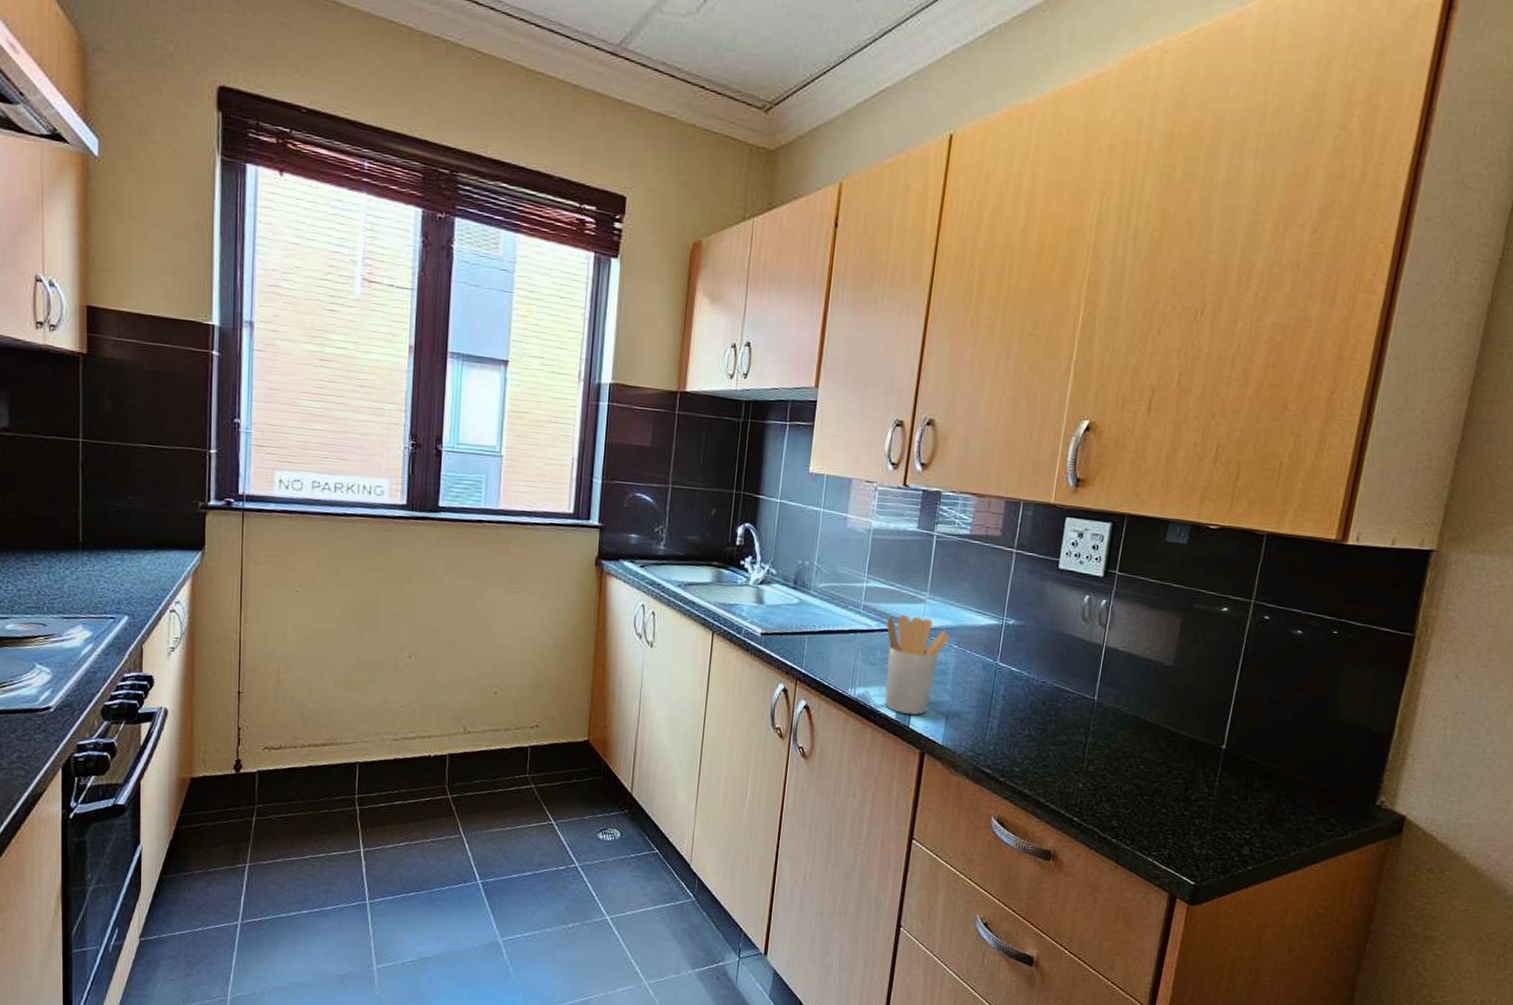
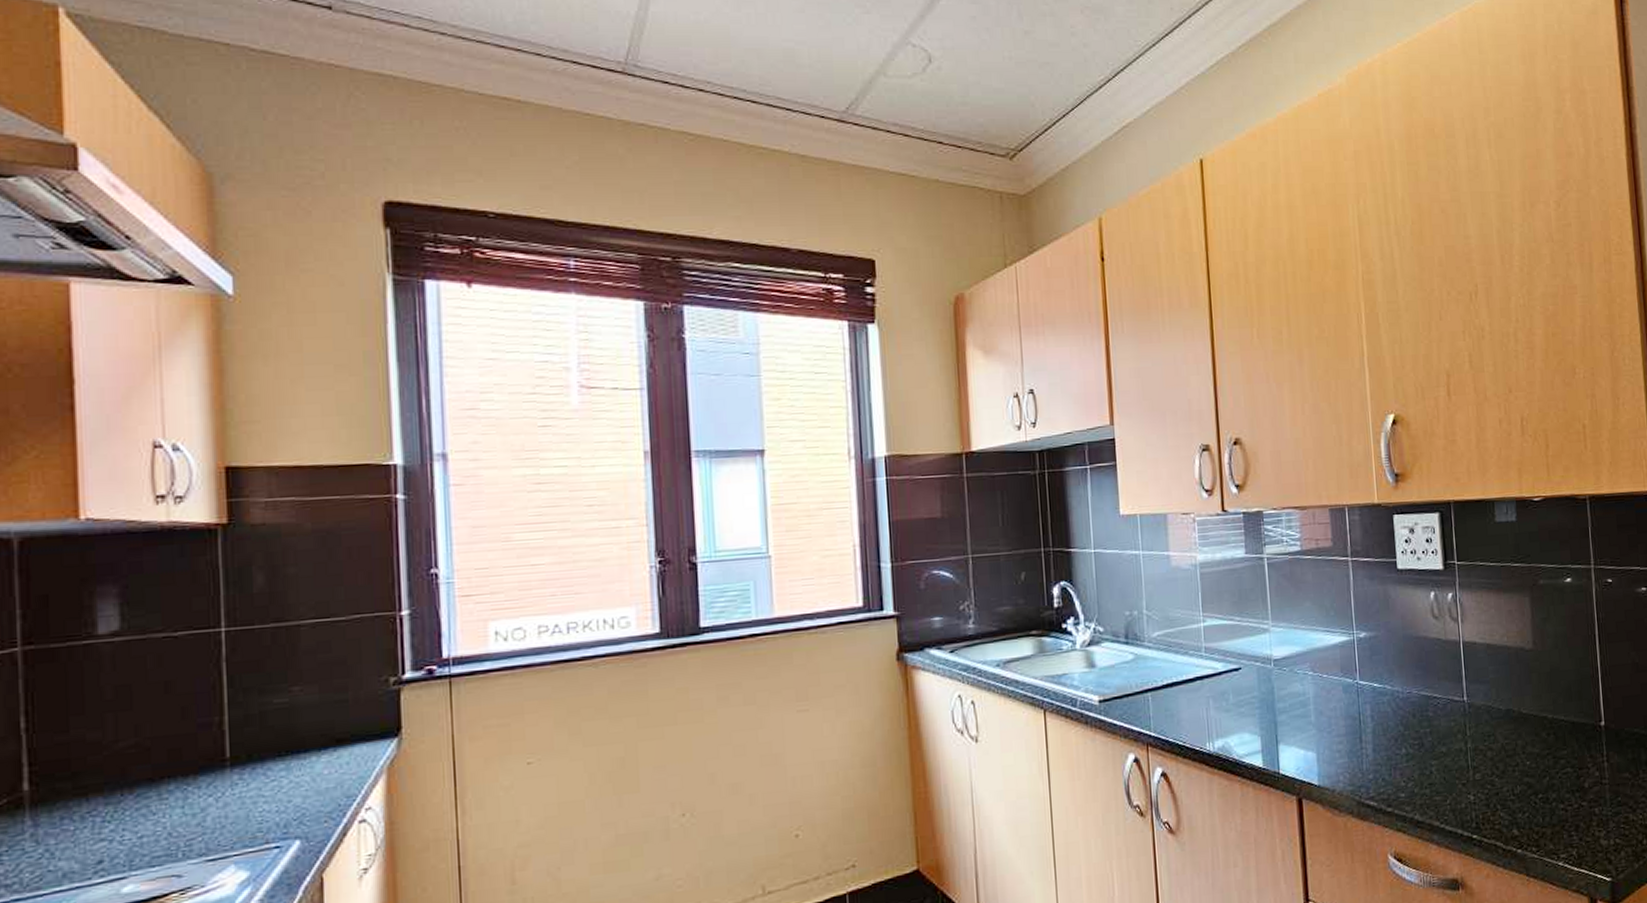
utensil holder: present [884,615,951,715] -> none [1233,648,1304,759]

